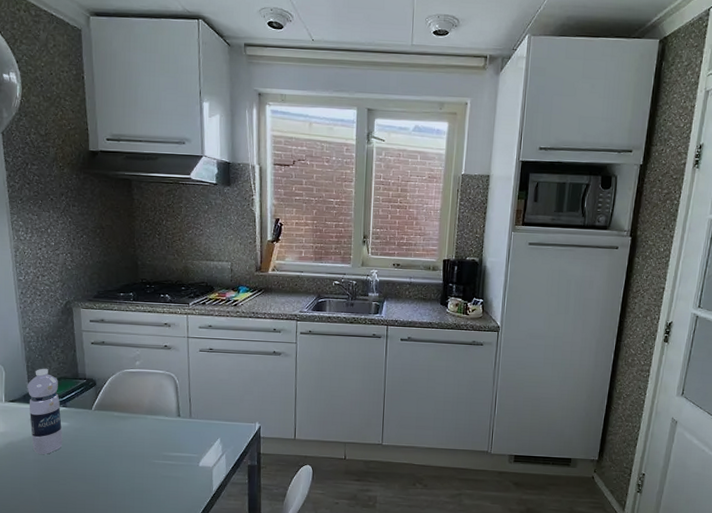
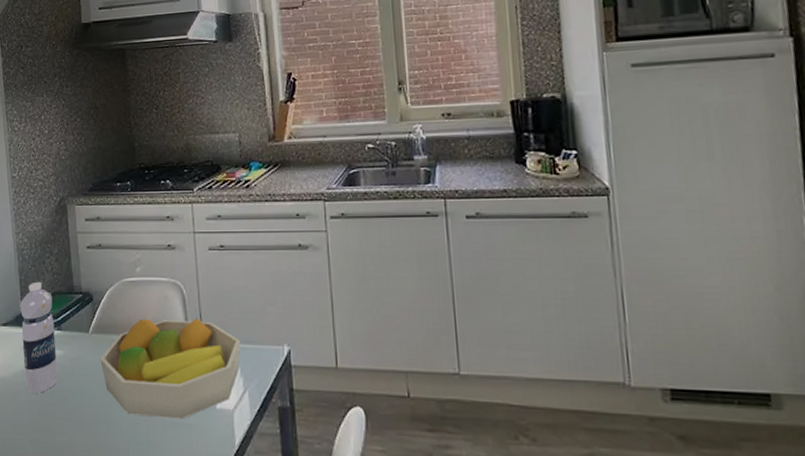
fruit bowl: none [102,400,221,473] -> present [100,318,240,419]

